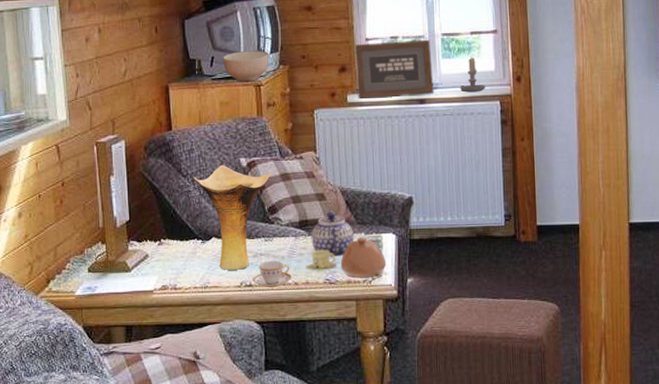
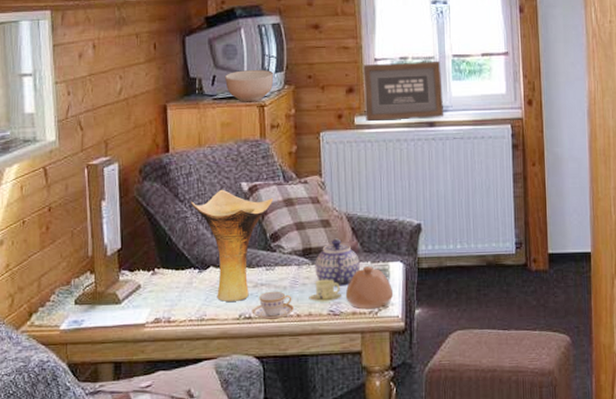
candle: present [460,56,486,93] -> none [471,78,497,116]

